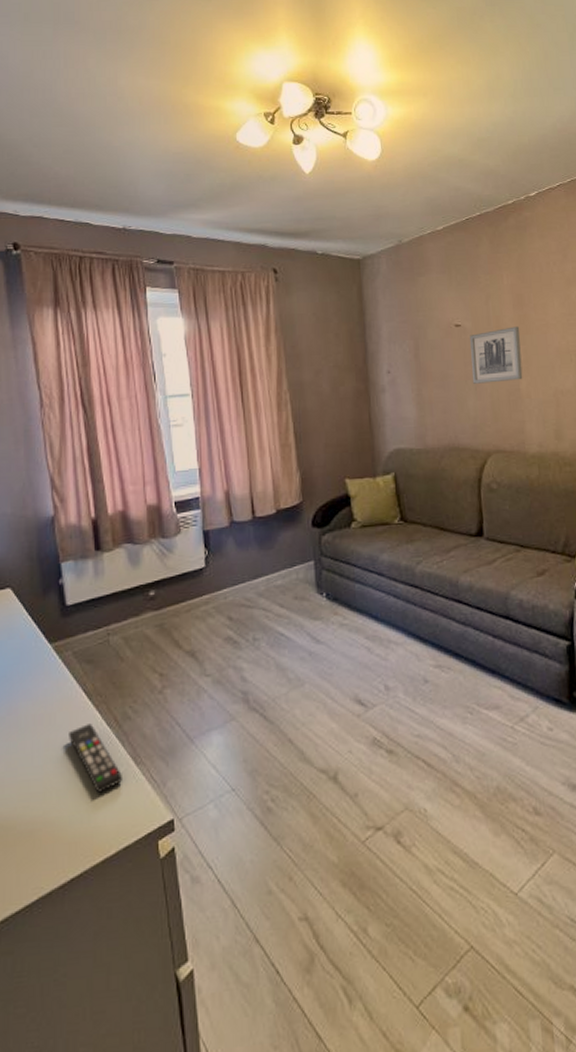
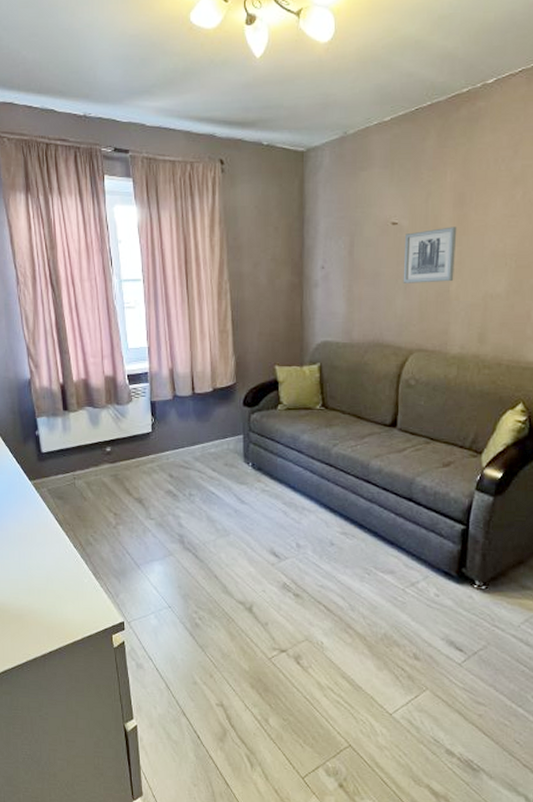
remote control: present [69,723,124,794] -> none [46,544,87,596]

